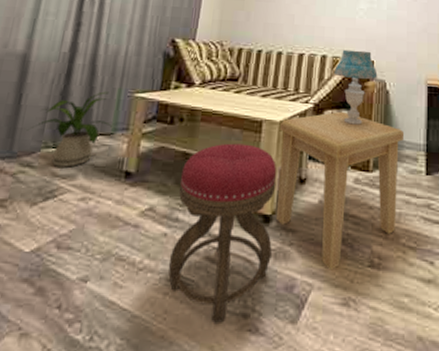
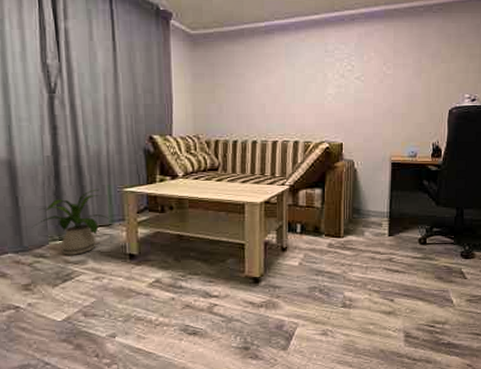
stool: present [168,143,277,325] -> none [178,224,263,356]
side table: present [277,111,405,271] -> none [260,190,371,312]
table lamp: present [334,49,378,125] -> none [307,134,346,201]

